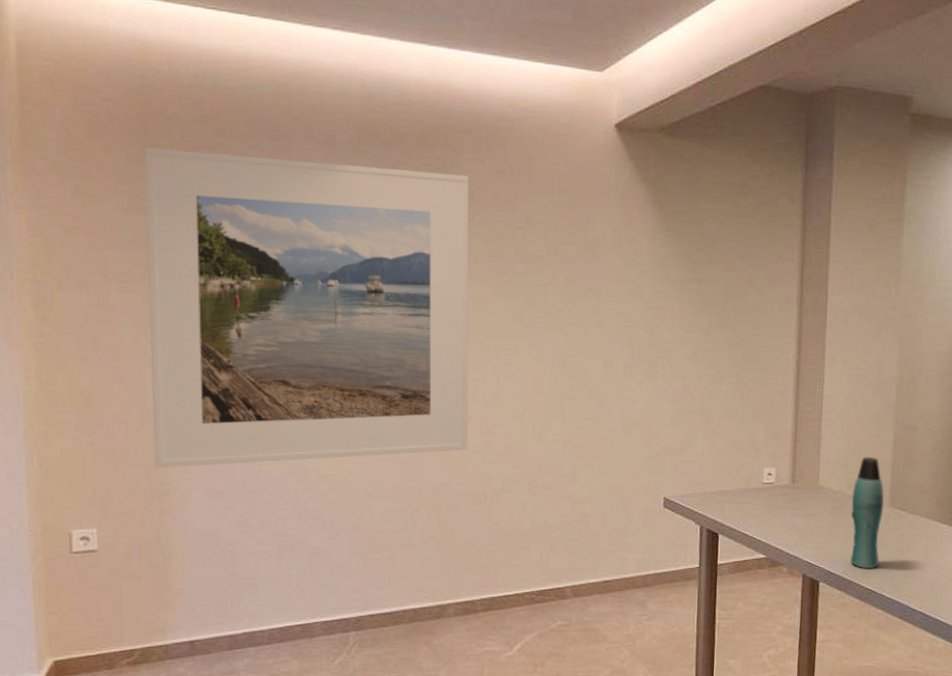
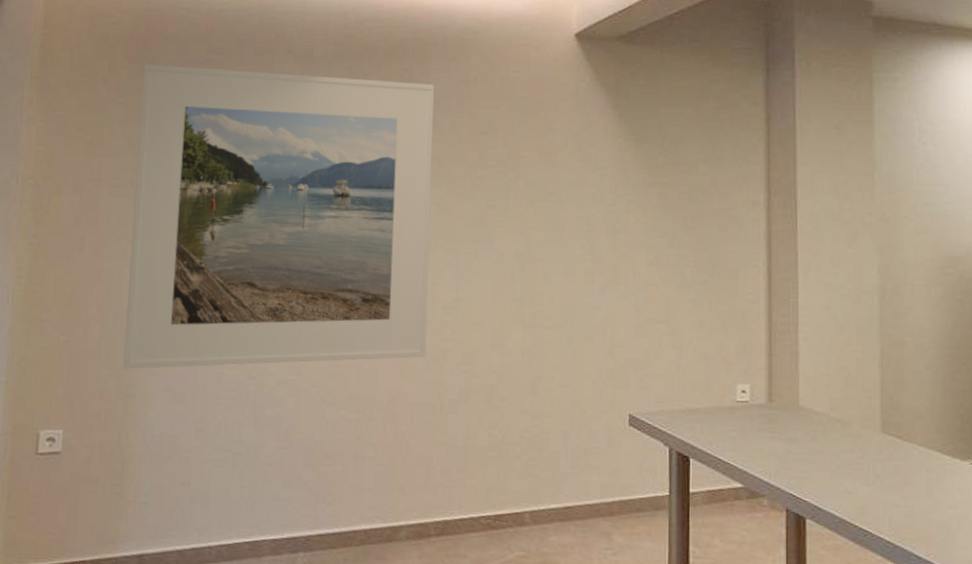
bottle: present [850,457,884,569] -> none [837,375,874,506]

